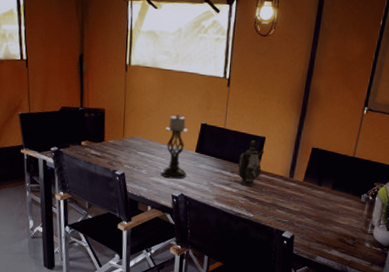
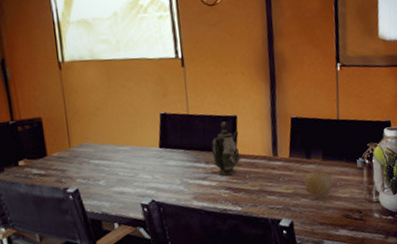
candle holder: present [160,113,189,179] -> none [119,107,155,185]
fruit: none [311,197,336,221] -> present [304,171,333,199]

